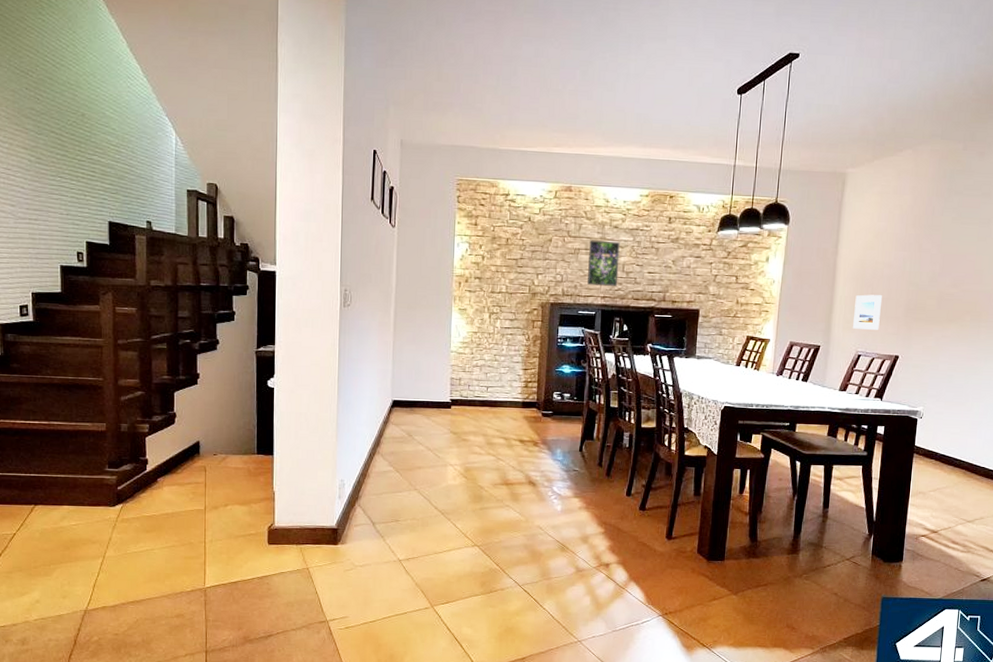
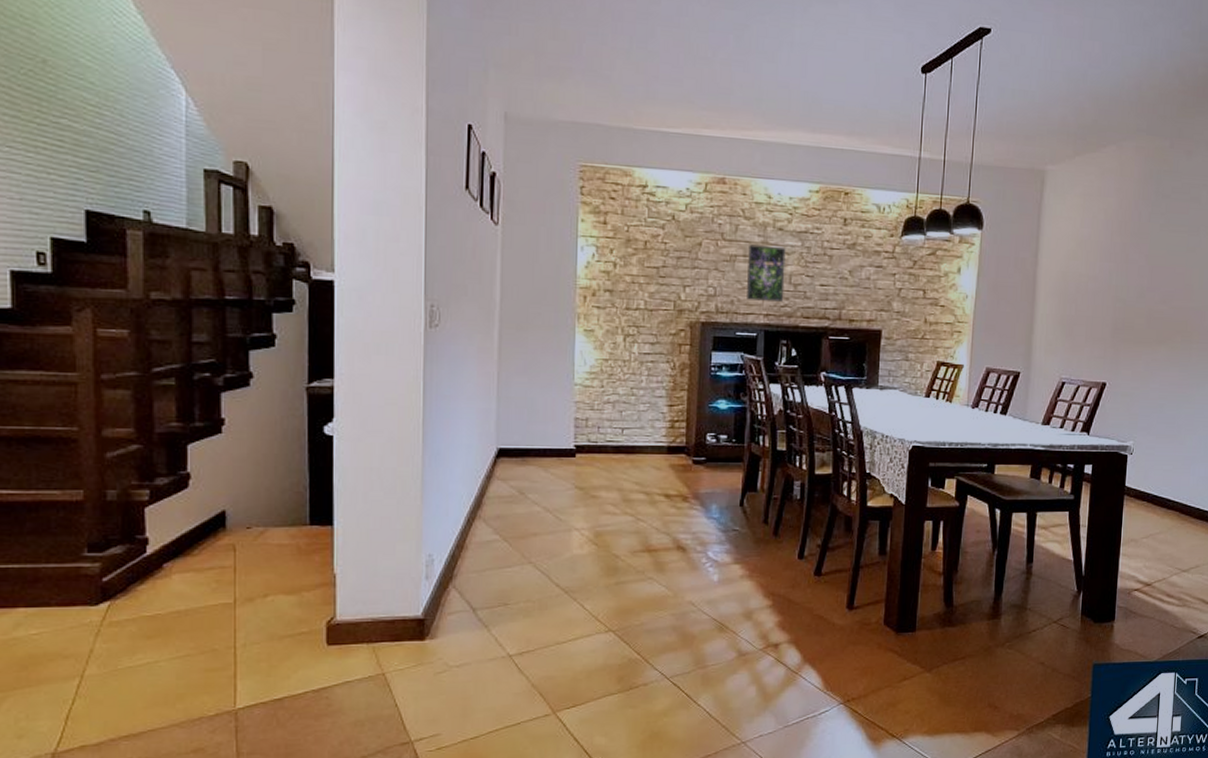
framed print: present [852,294,883,330] -> none [1055,312,1088,353]

